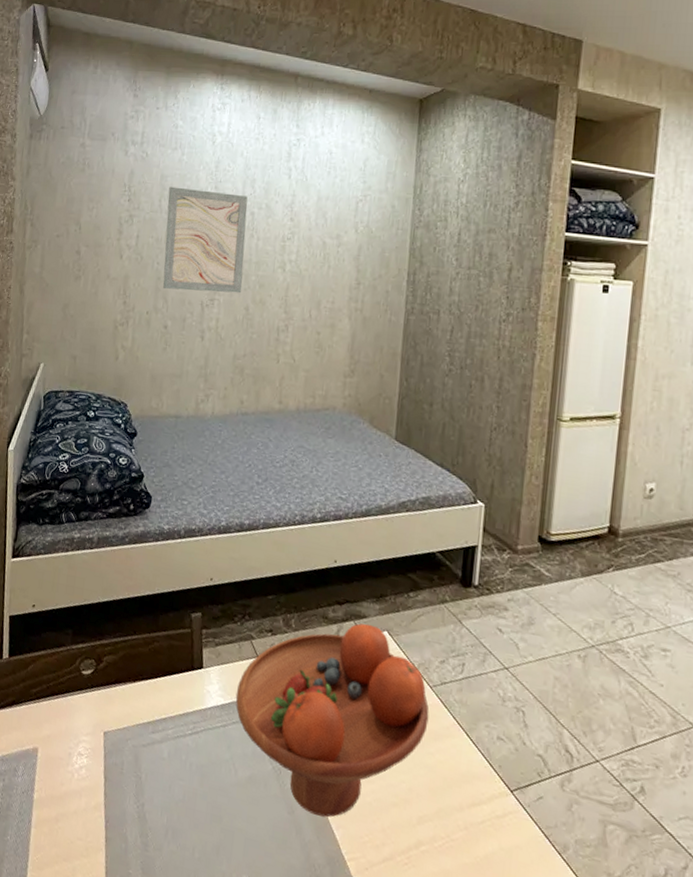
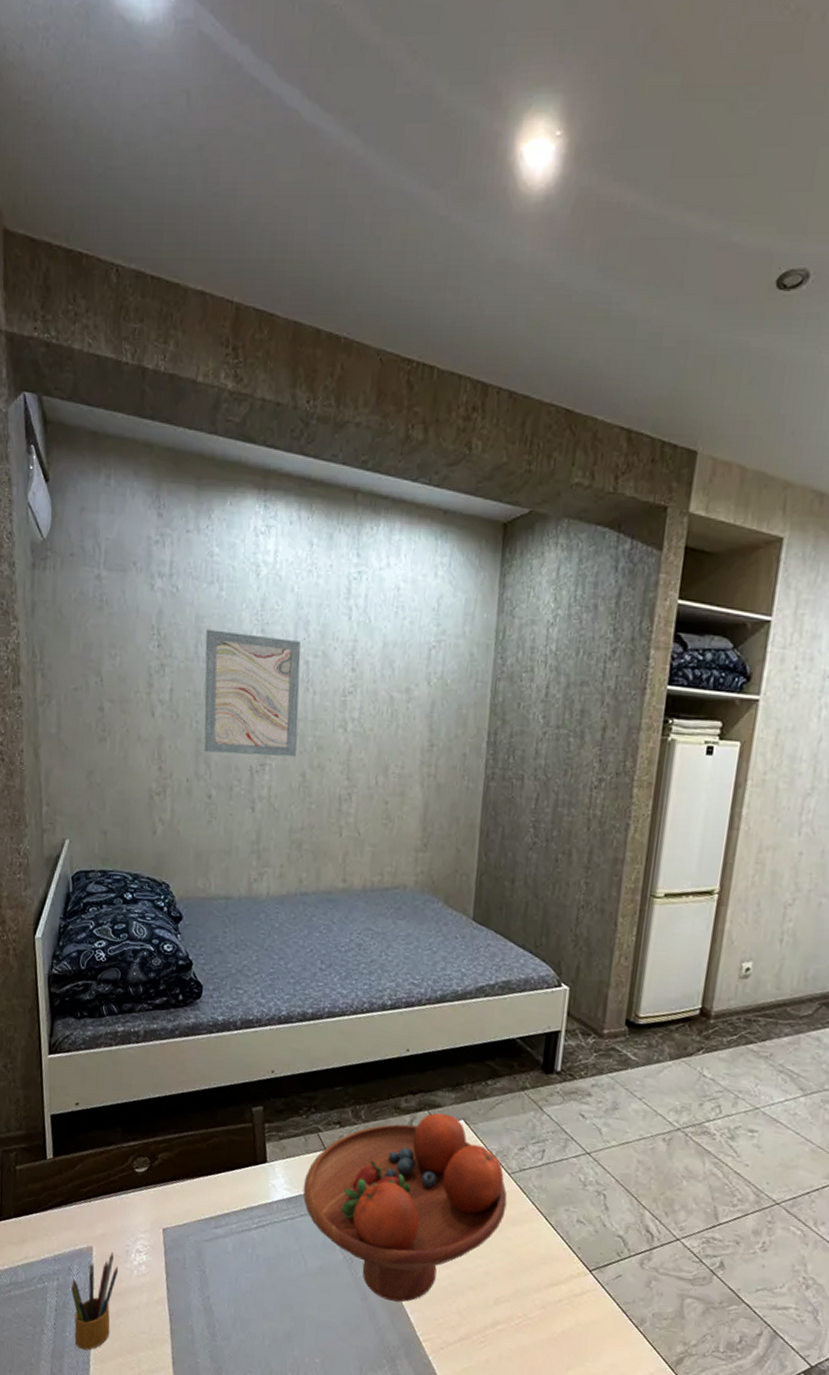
pencil box: none [15,755,61,856] -> present [71,1253,119,1351]

